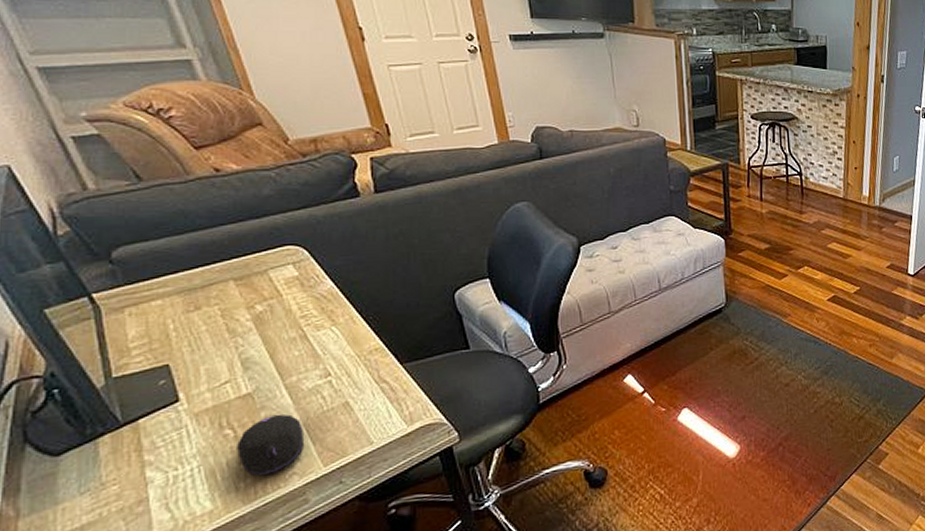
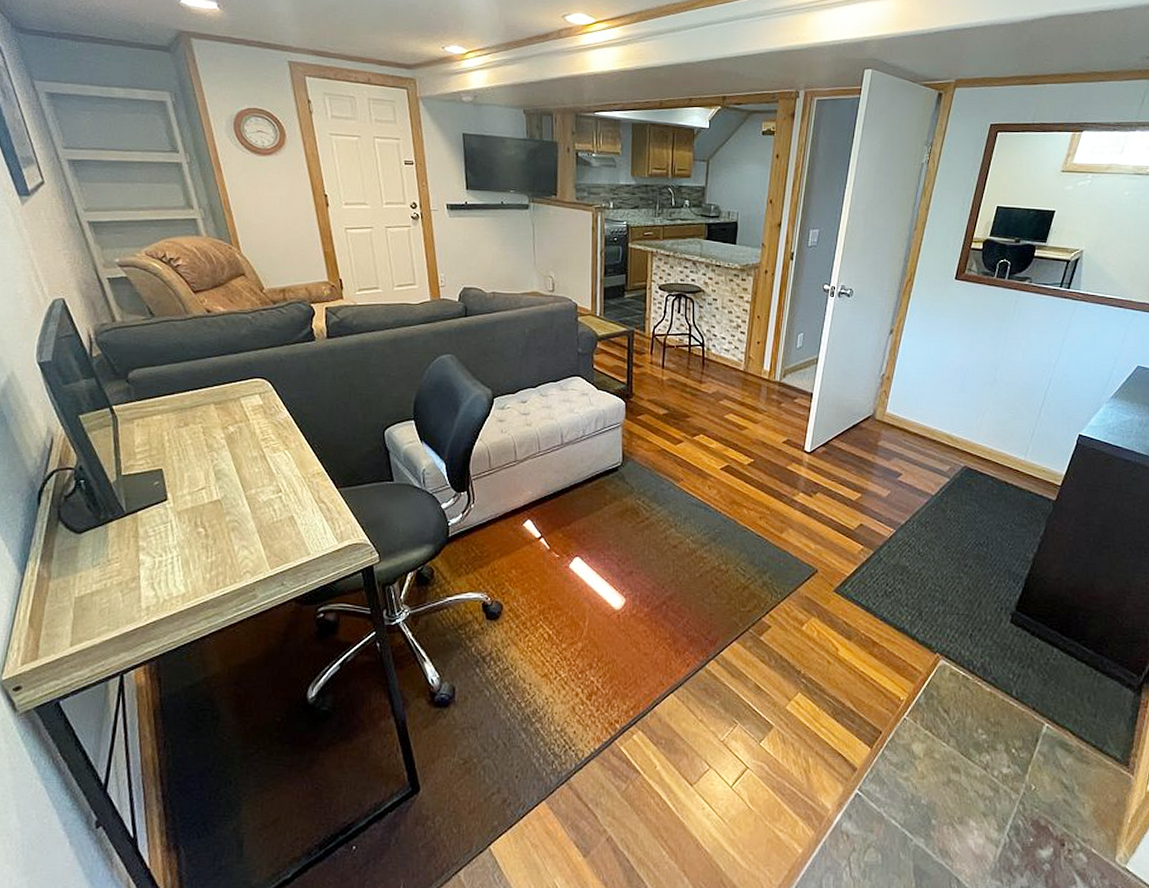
computer mouse: present [237,414,305,477] -> none [206,520,258,571]

